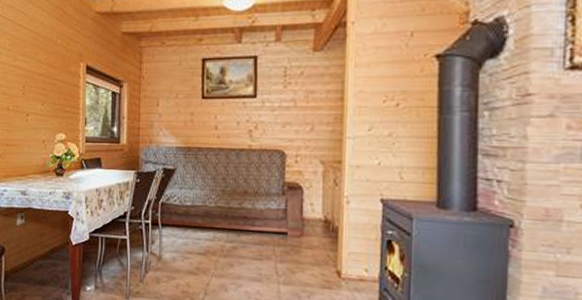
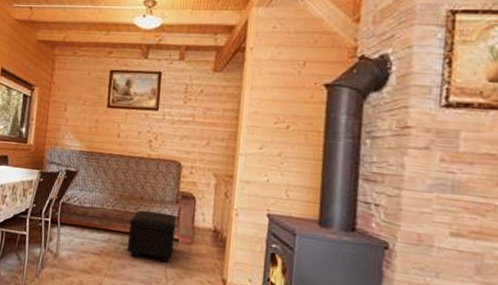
footstool: none [234,204,284,258] -> present [127,210,177,263]

